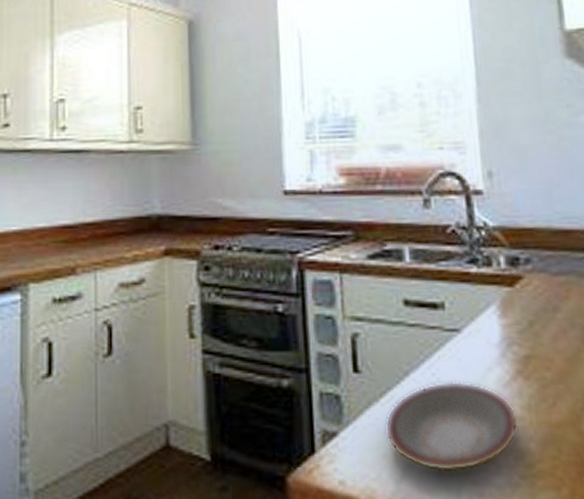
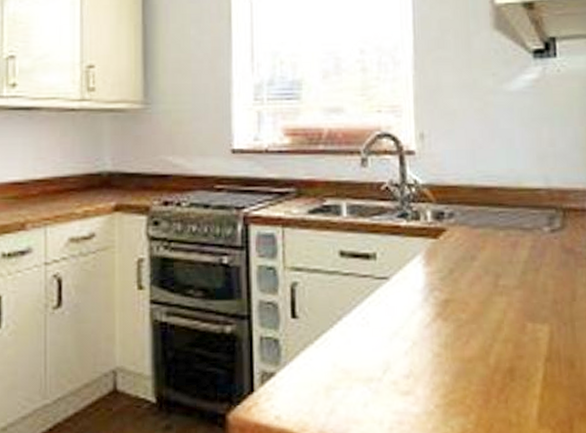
plate: present [384,380,519,472] -> none [318,323,437,405]

